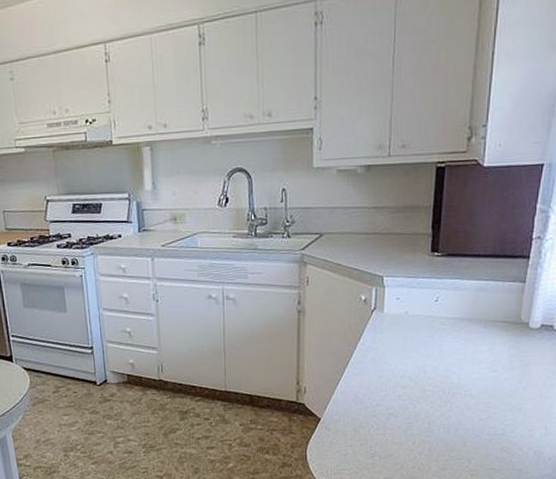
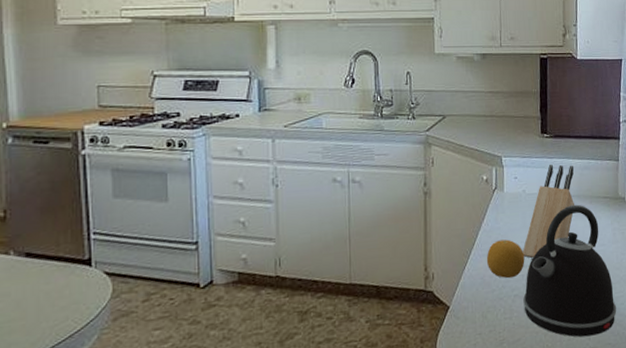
fruit: none [361,360,403,398] -> present [486,239,525,279]
kettle: none [398,328,505,460] -> present [523,204,617,337]
knife block: none [400,284,467,379] -> present [522,164,574,258]

